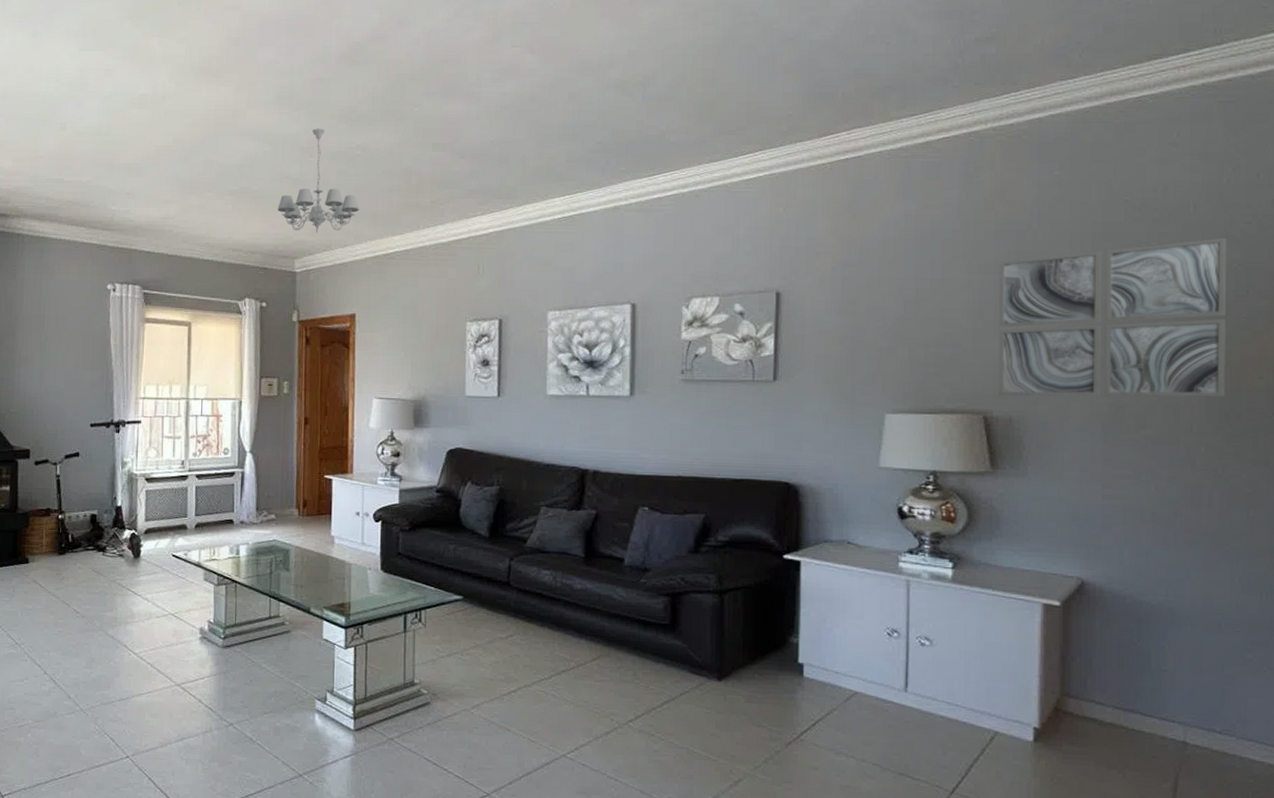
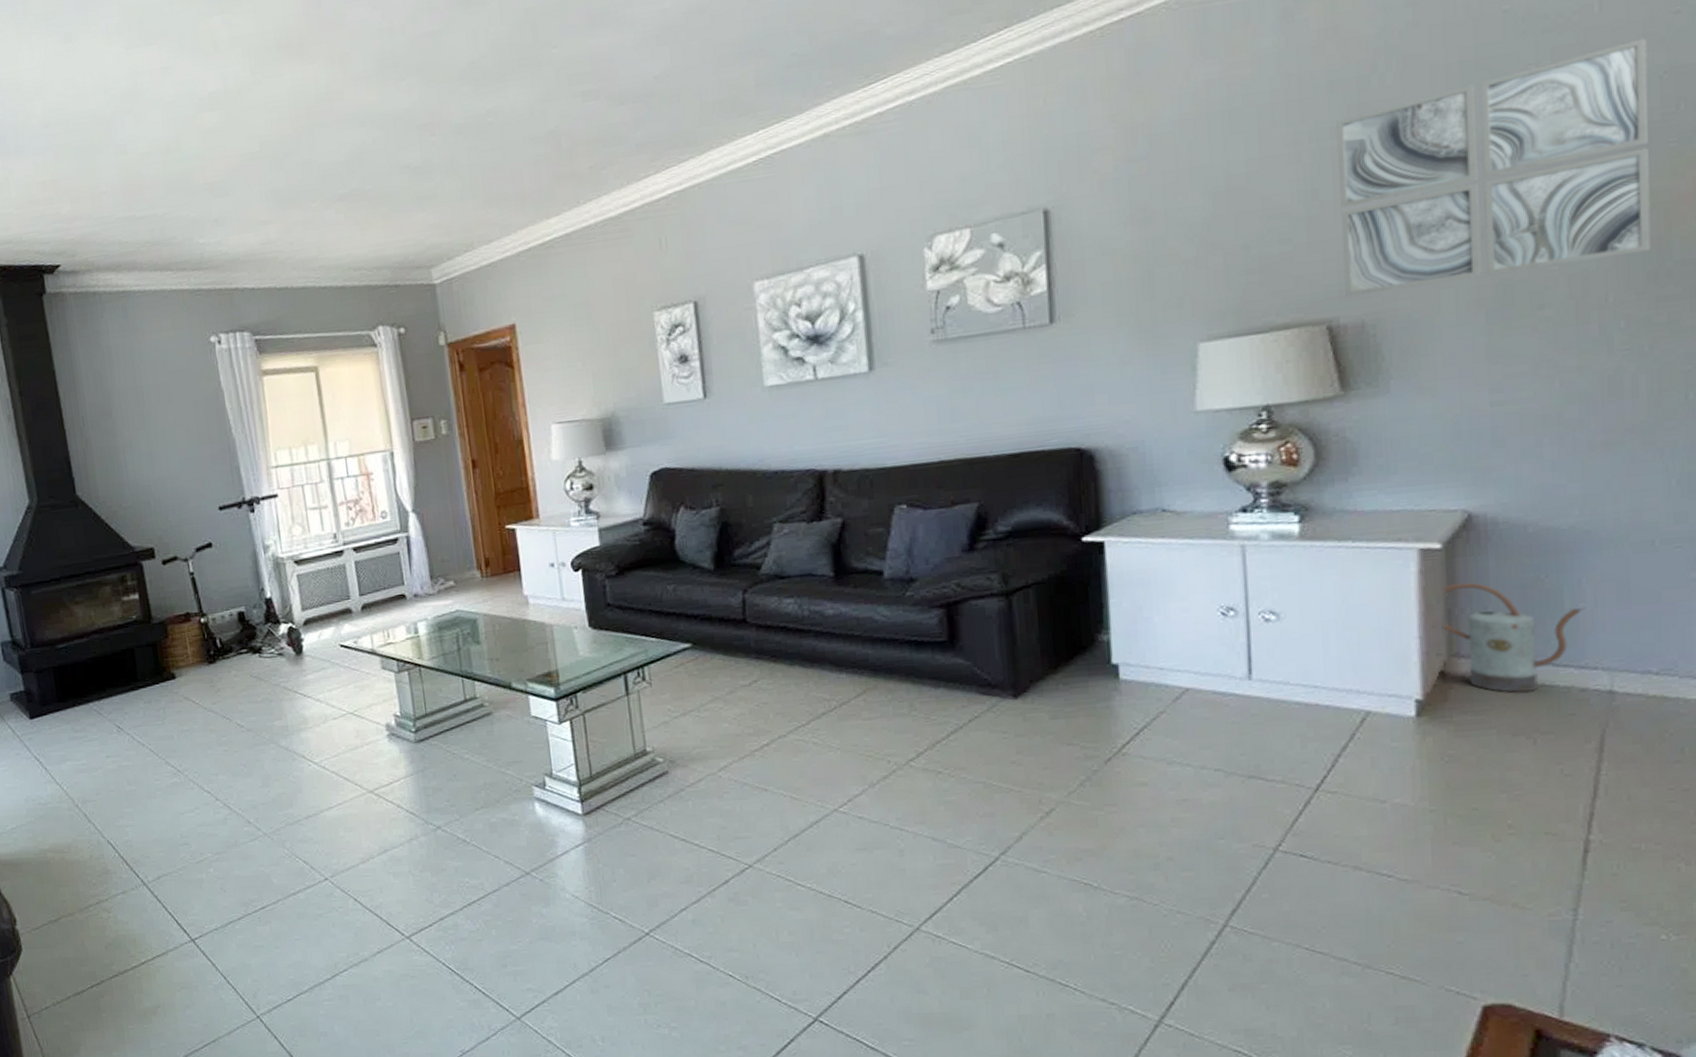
chandelier: present [277,128,360,233] -> none [400,96,503,233]
watering can: none [1057,636,1165,733] -> present [1441,582,1583,693]

